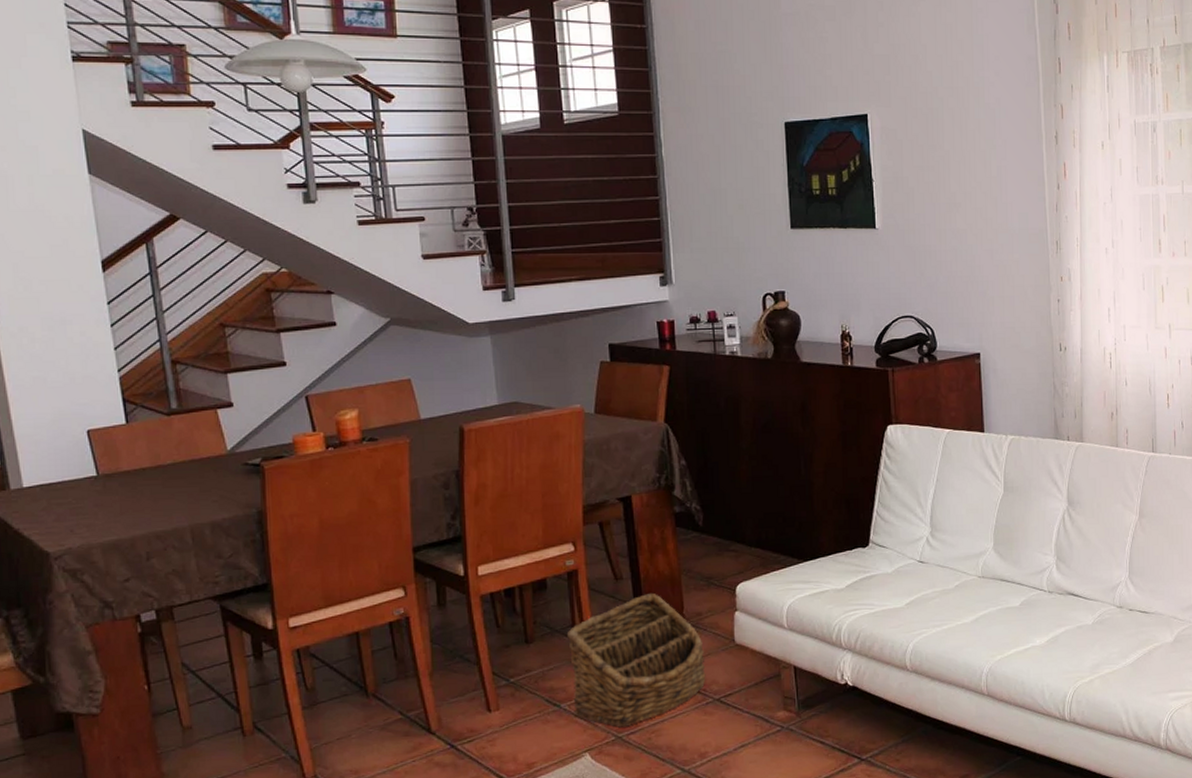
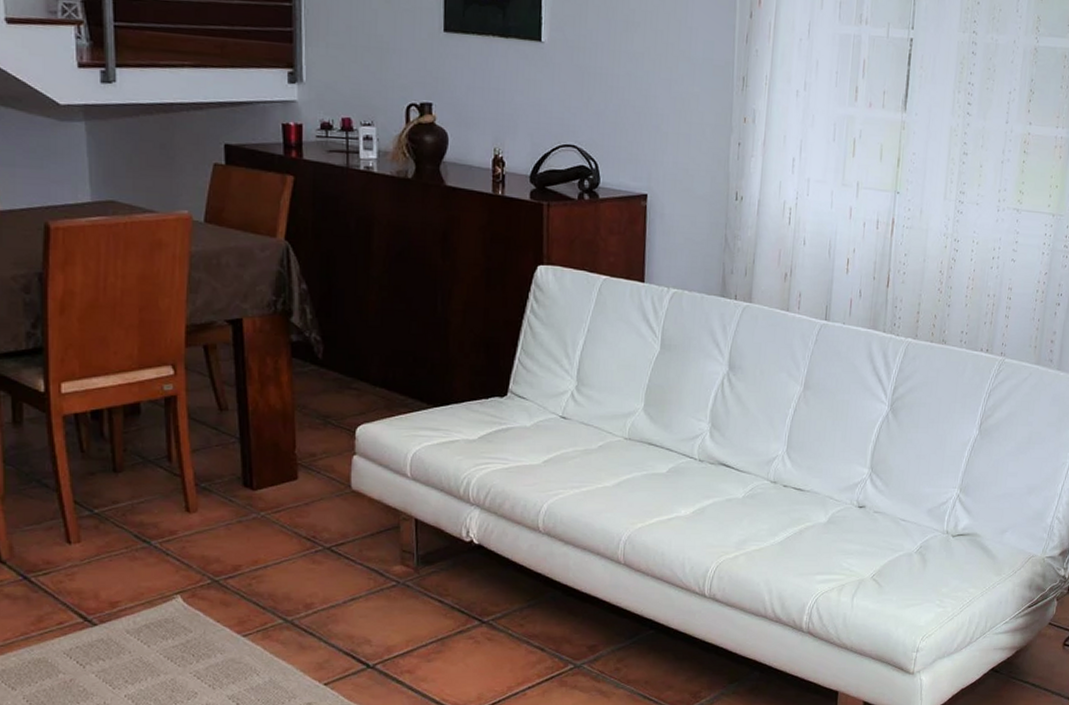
basket: present [568,592,706,728] -> none [162,427,317,570]

